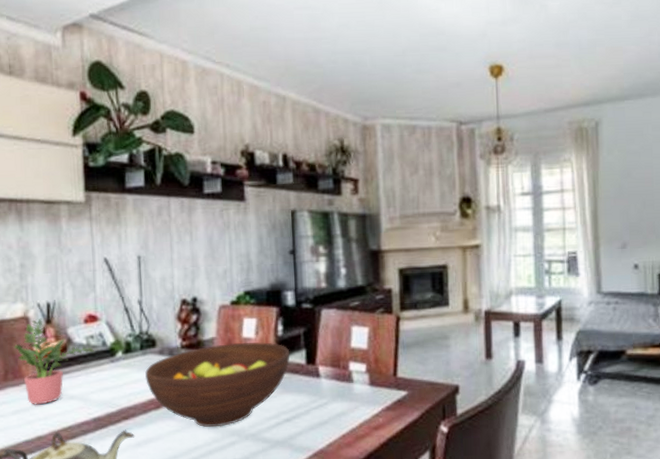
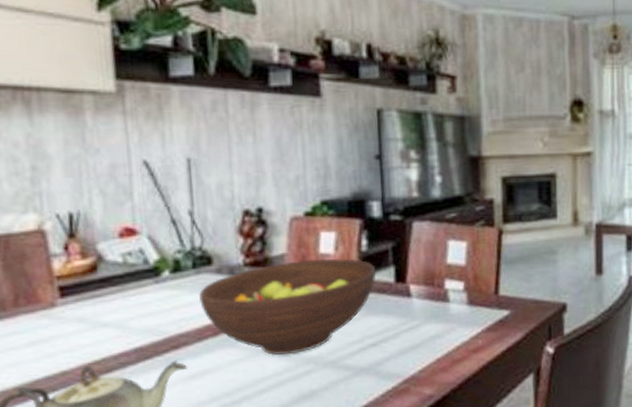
potted plant: present [13,318,94,405] -> none [25,231,133,335]

